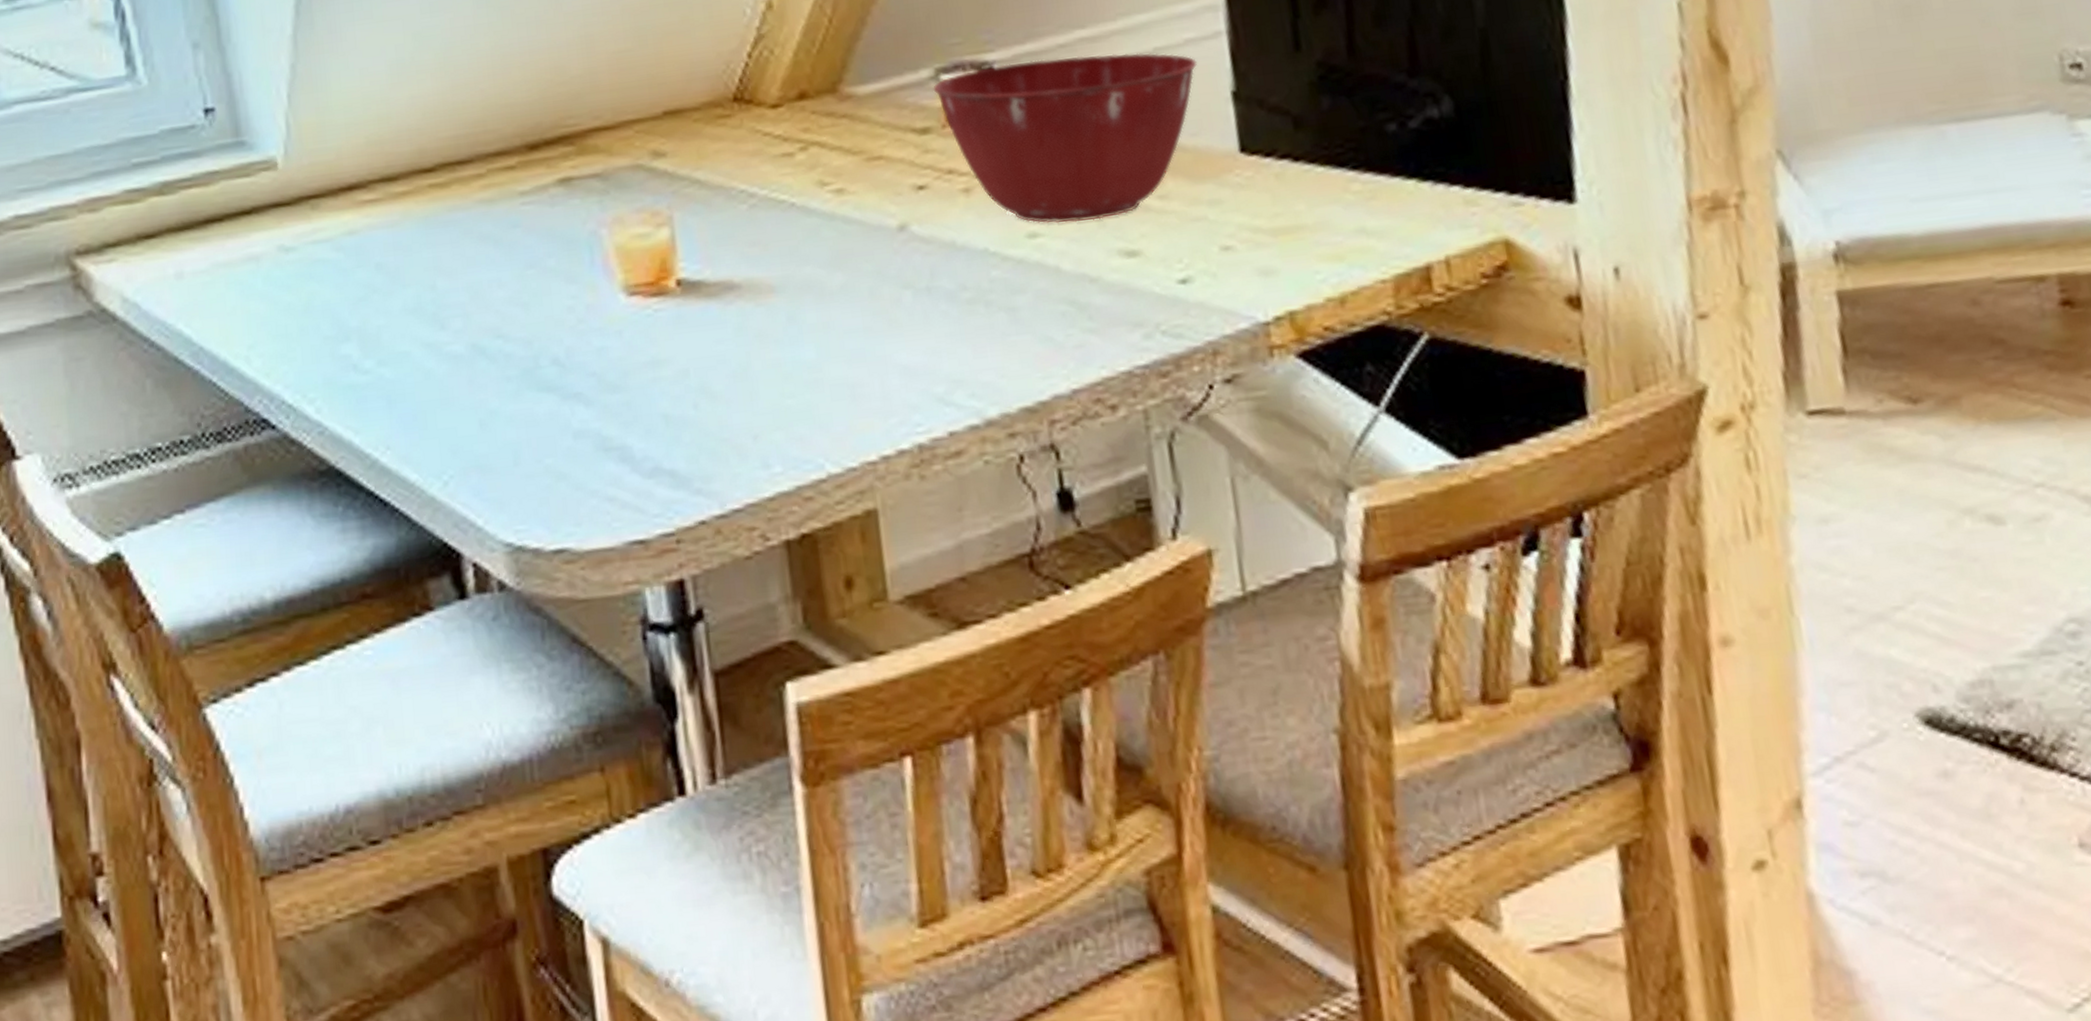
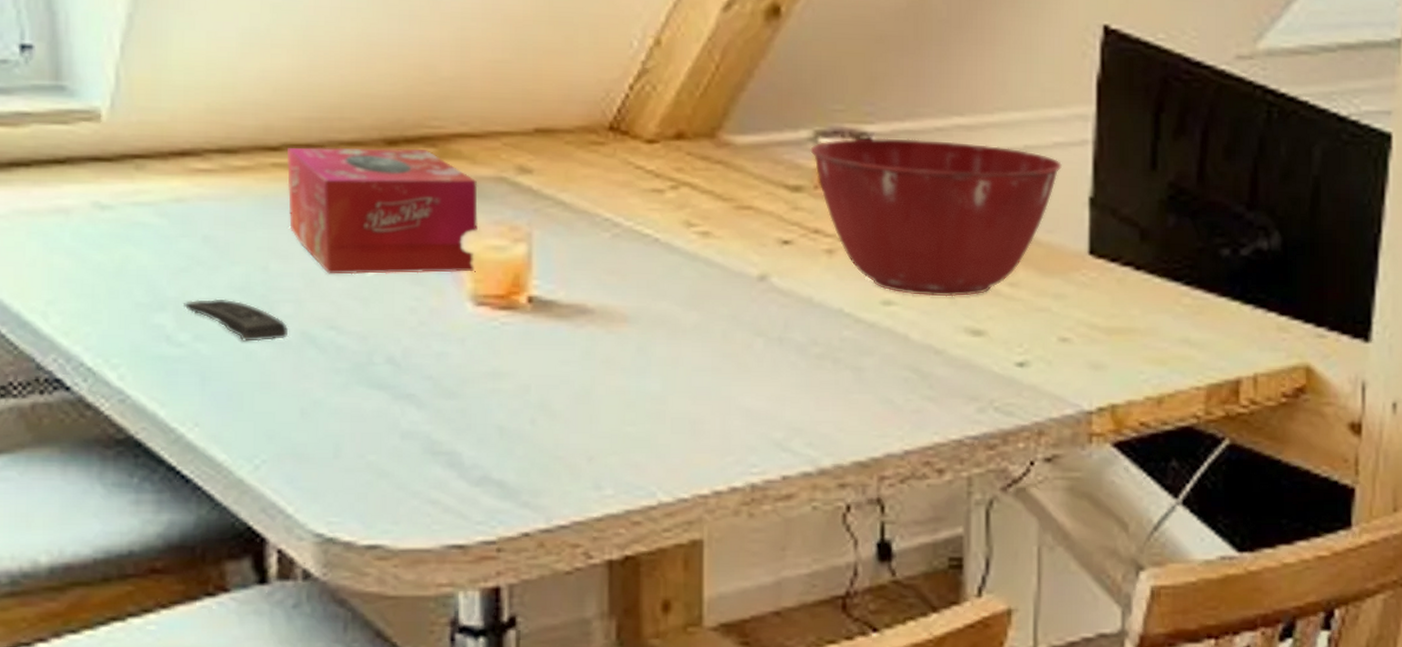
remote control: none [364,321,460,361] -> present [182,298,289,342]
tissue box: none [441,149,623,285] -> present [286,147,478,275]

